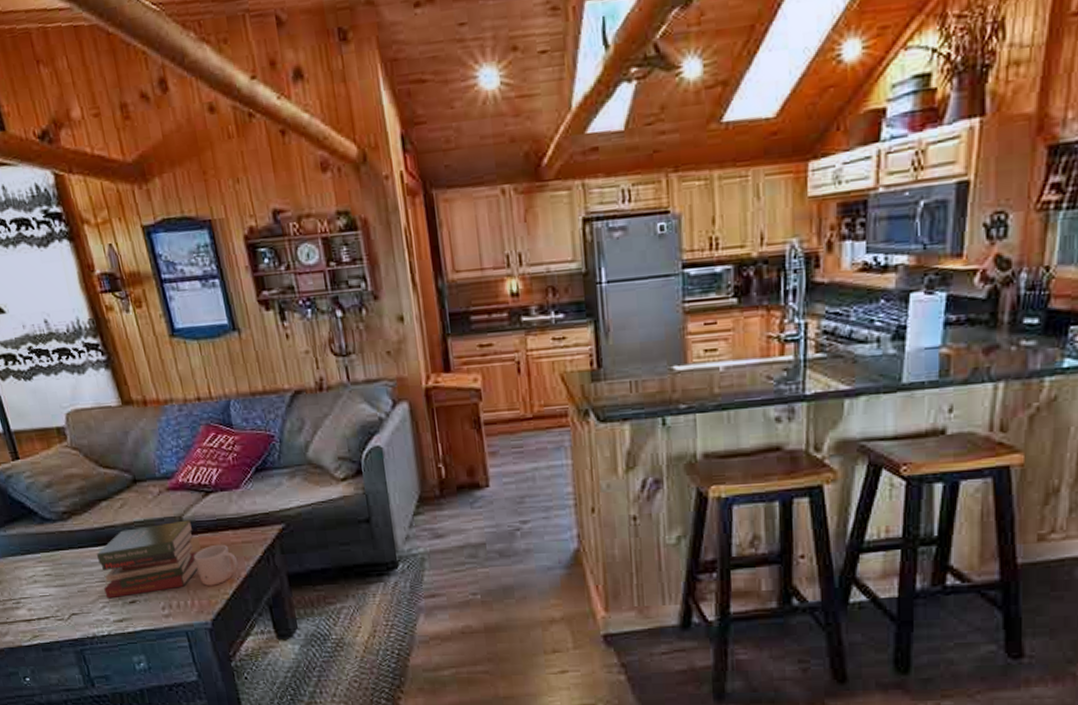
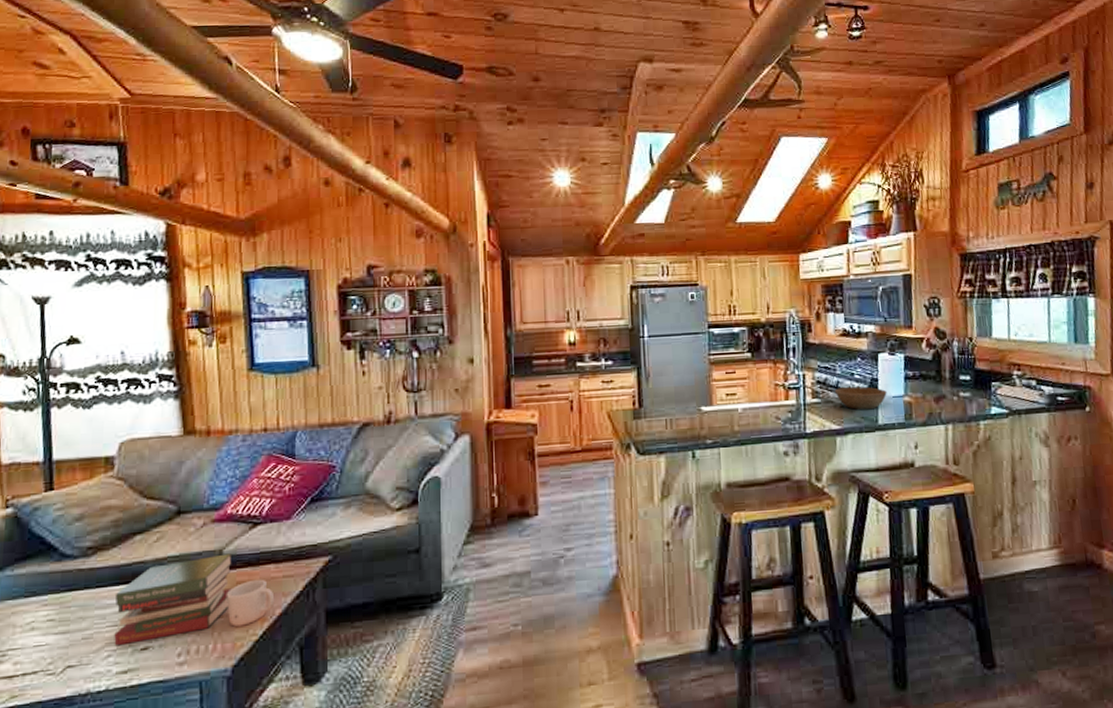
bowl: none [845,336,917,367] -> present [834,386,887,411]

